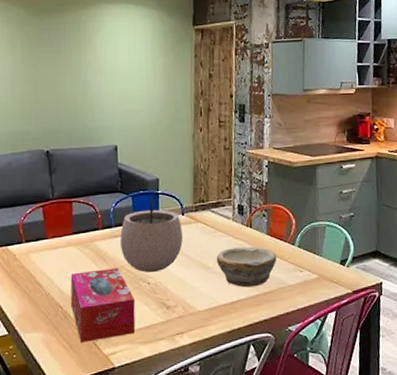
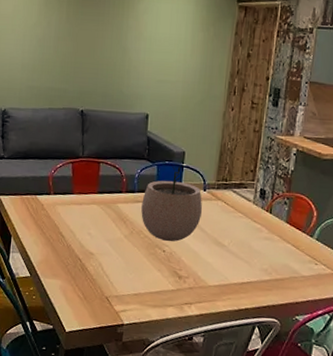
tissue box: present [70,268,136,343] -> none [89,230,150,297]
bowl: present [216,246,277,288] -> none [232,230,293,272]

